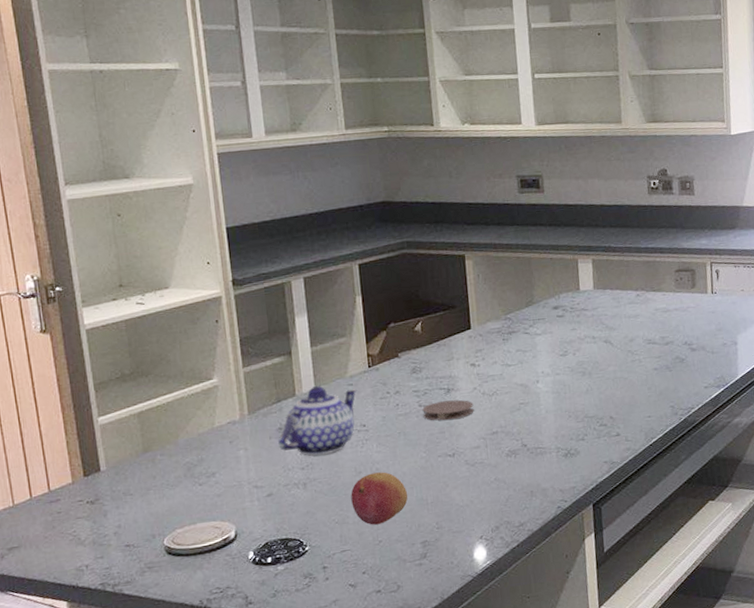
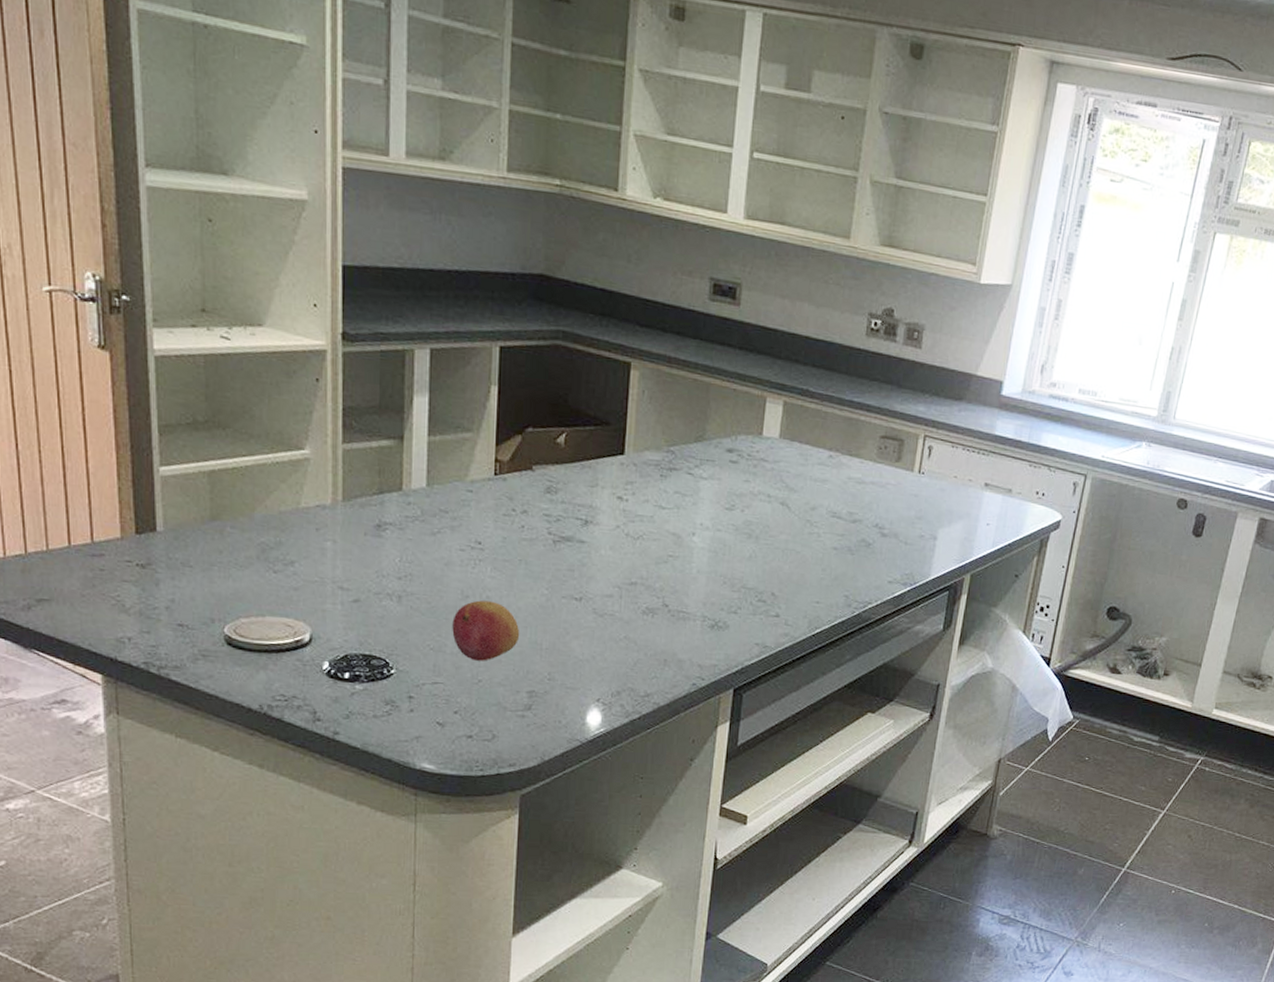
teapot: present [277,386,357,456] -> none [373,484,477,568]
coaster: present [422,399,474,421] -> none [551,533,613,558]

